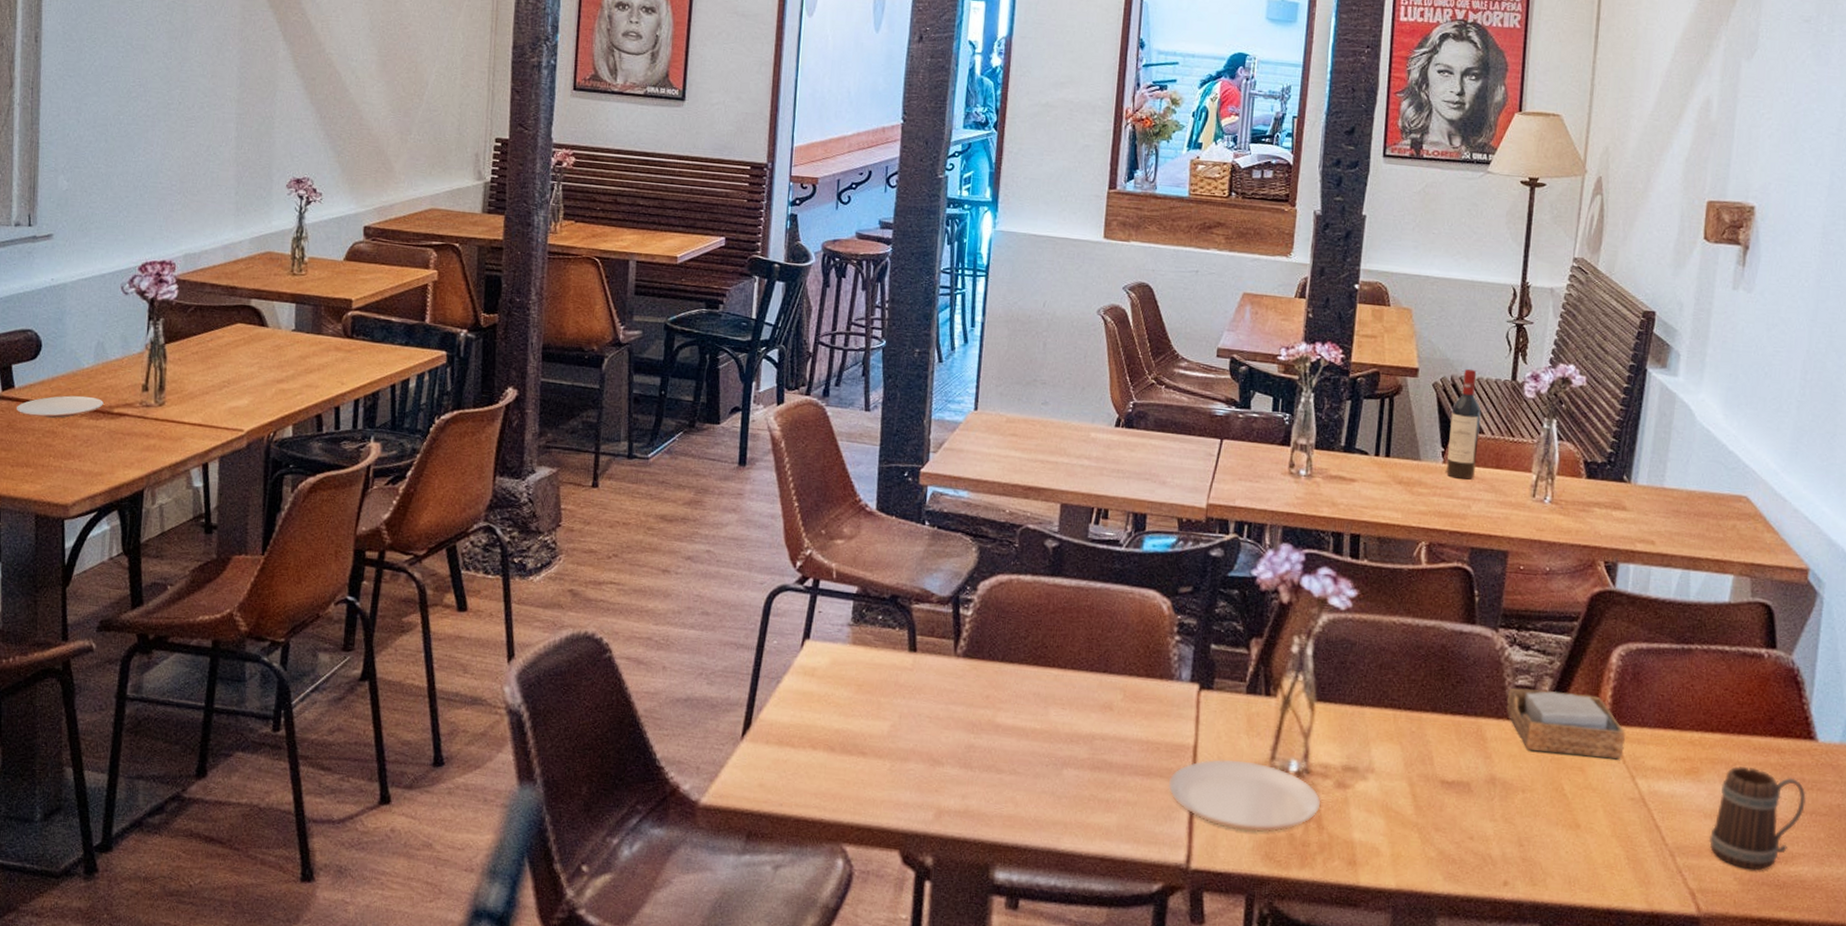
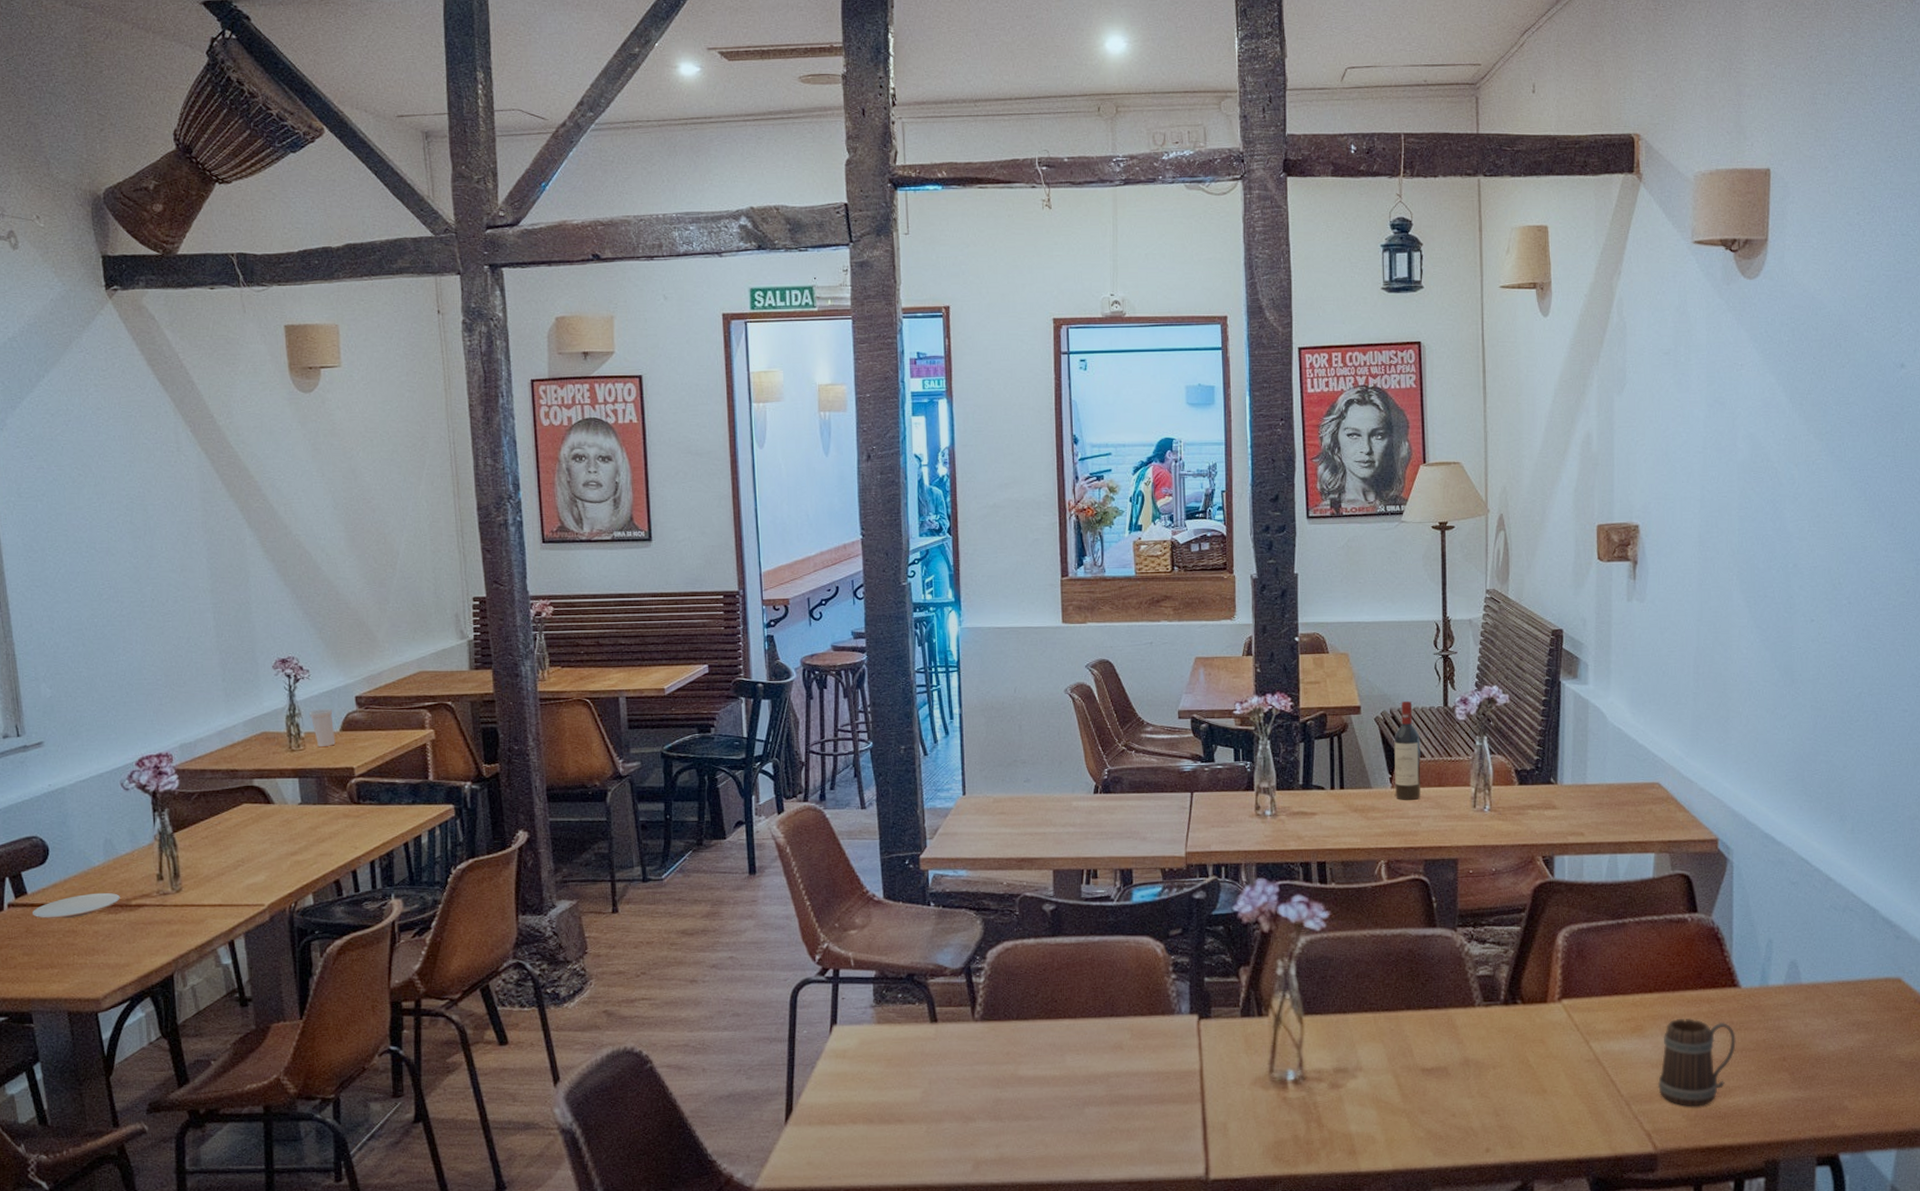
cup: none [315,234,340,275] -> present [309,708,336,747]
plate: present [1168,759,1320,833] -> none [1181,1077,1318,1139]
napkin holder: present [1506,687,1625,760] -> none [1471,975,1577,1031]

